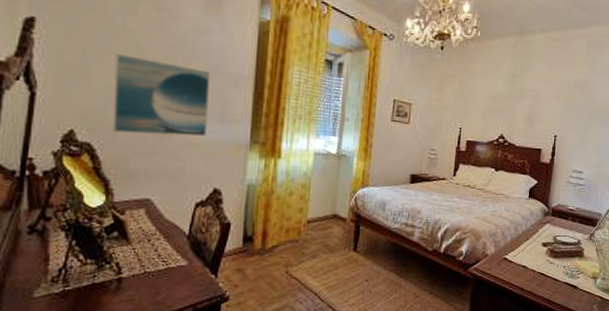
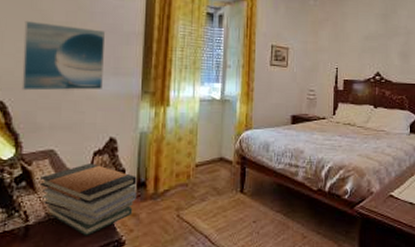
book stack: none [134,215,243,291] -> present [40,163,137,236]

